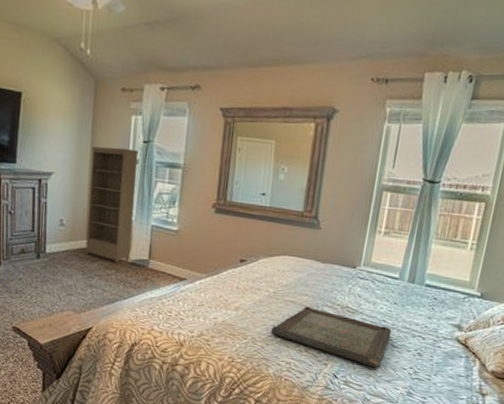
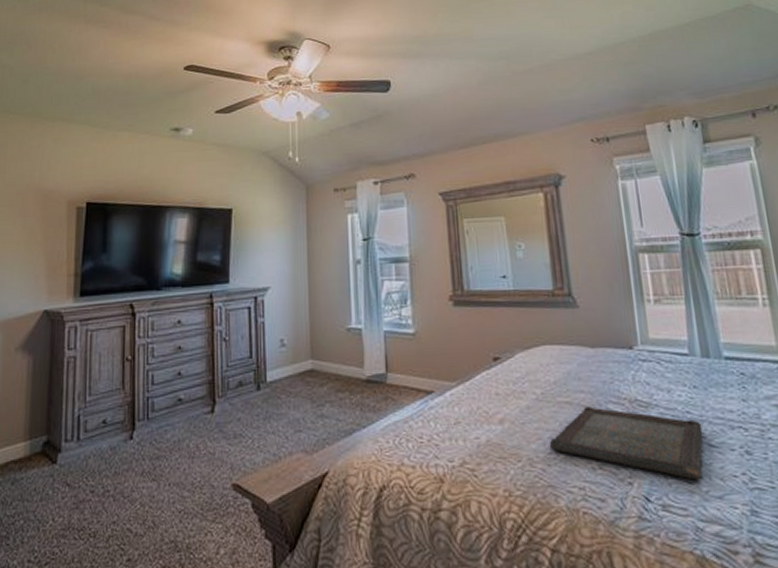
bookshelf: present [85,146,139,263] -> none [309,249,363,383]

